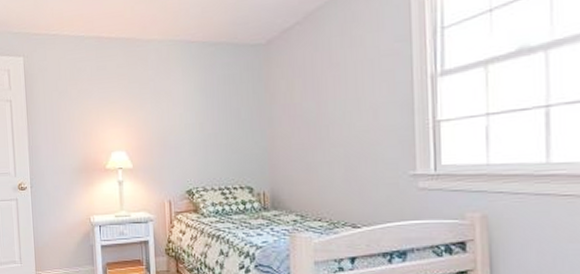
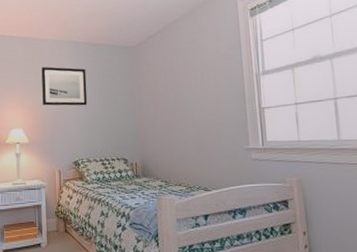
wall art: none [146,74,204,123] -> present [41,66,88,106]

